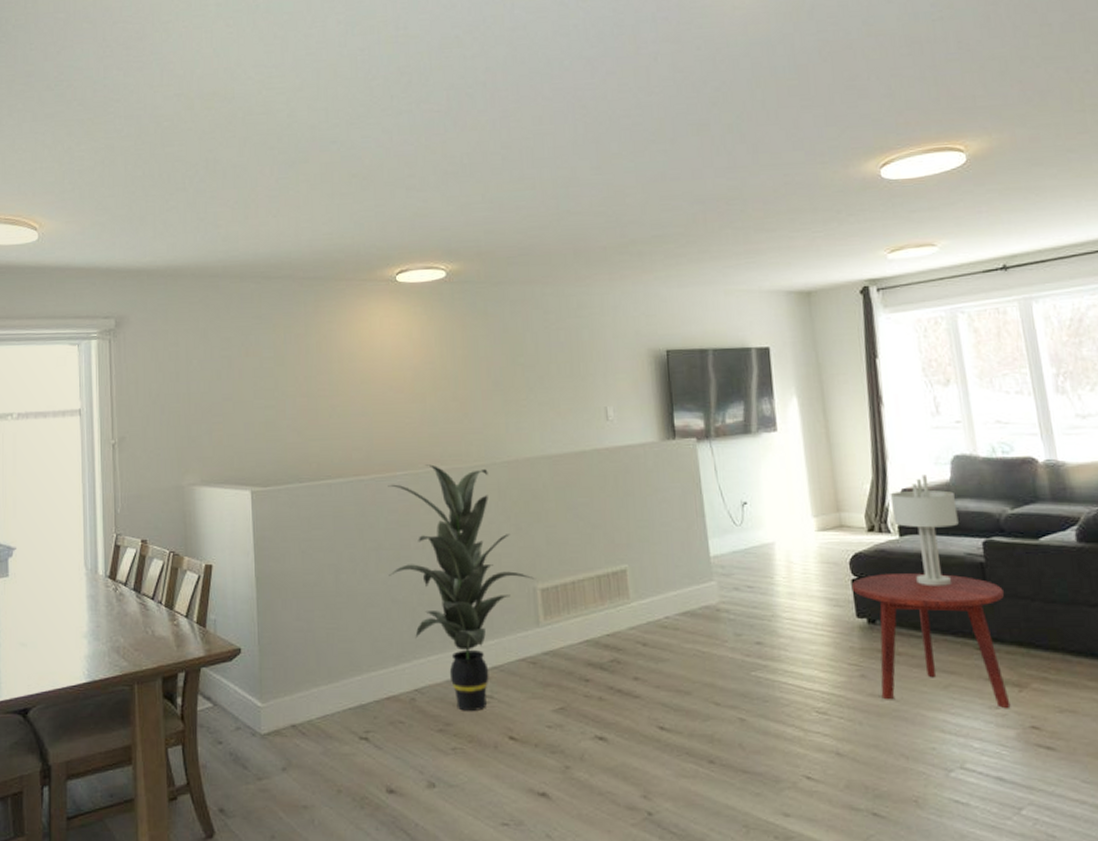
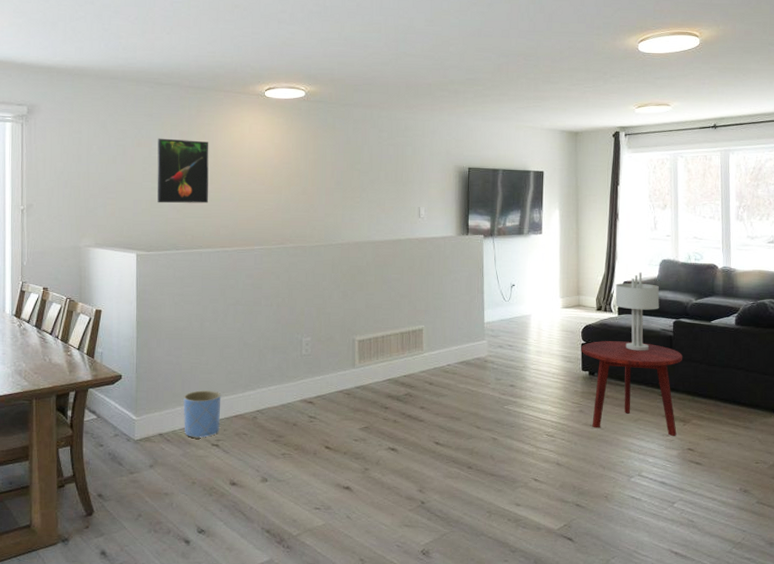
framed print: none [269,343,336,425] -> present [157,138,209,204]
planter: none [319,664,368,730] -> present [183,390,221,439]
indoor plant: present [388,464,535,711] -> none [243,242,355,427]

